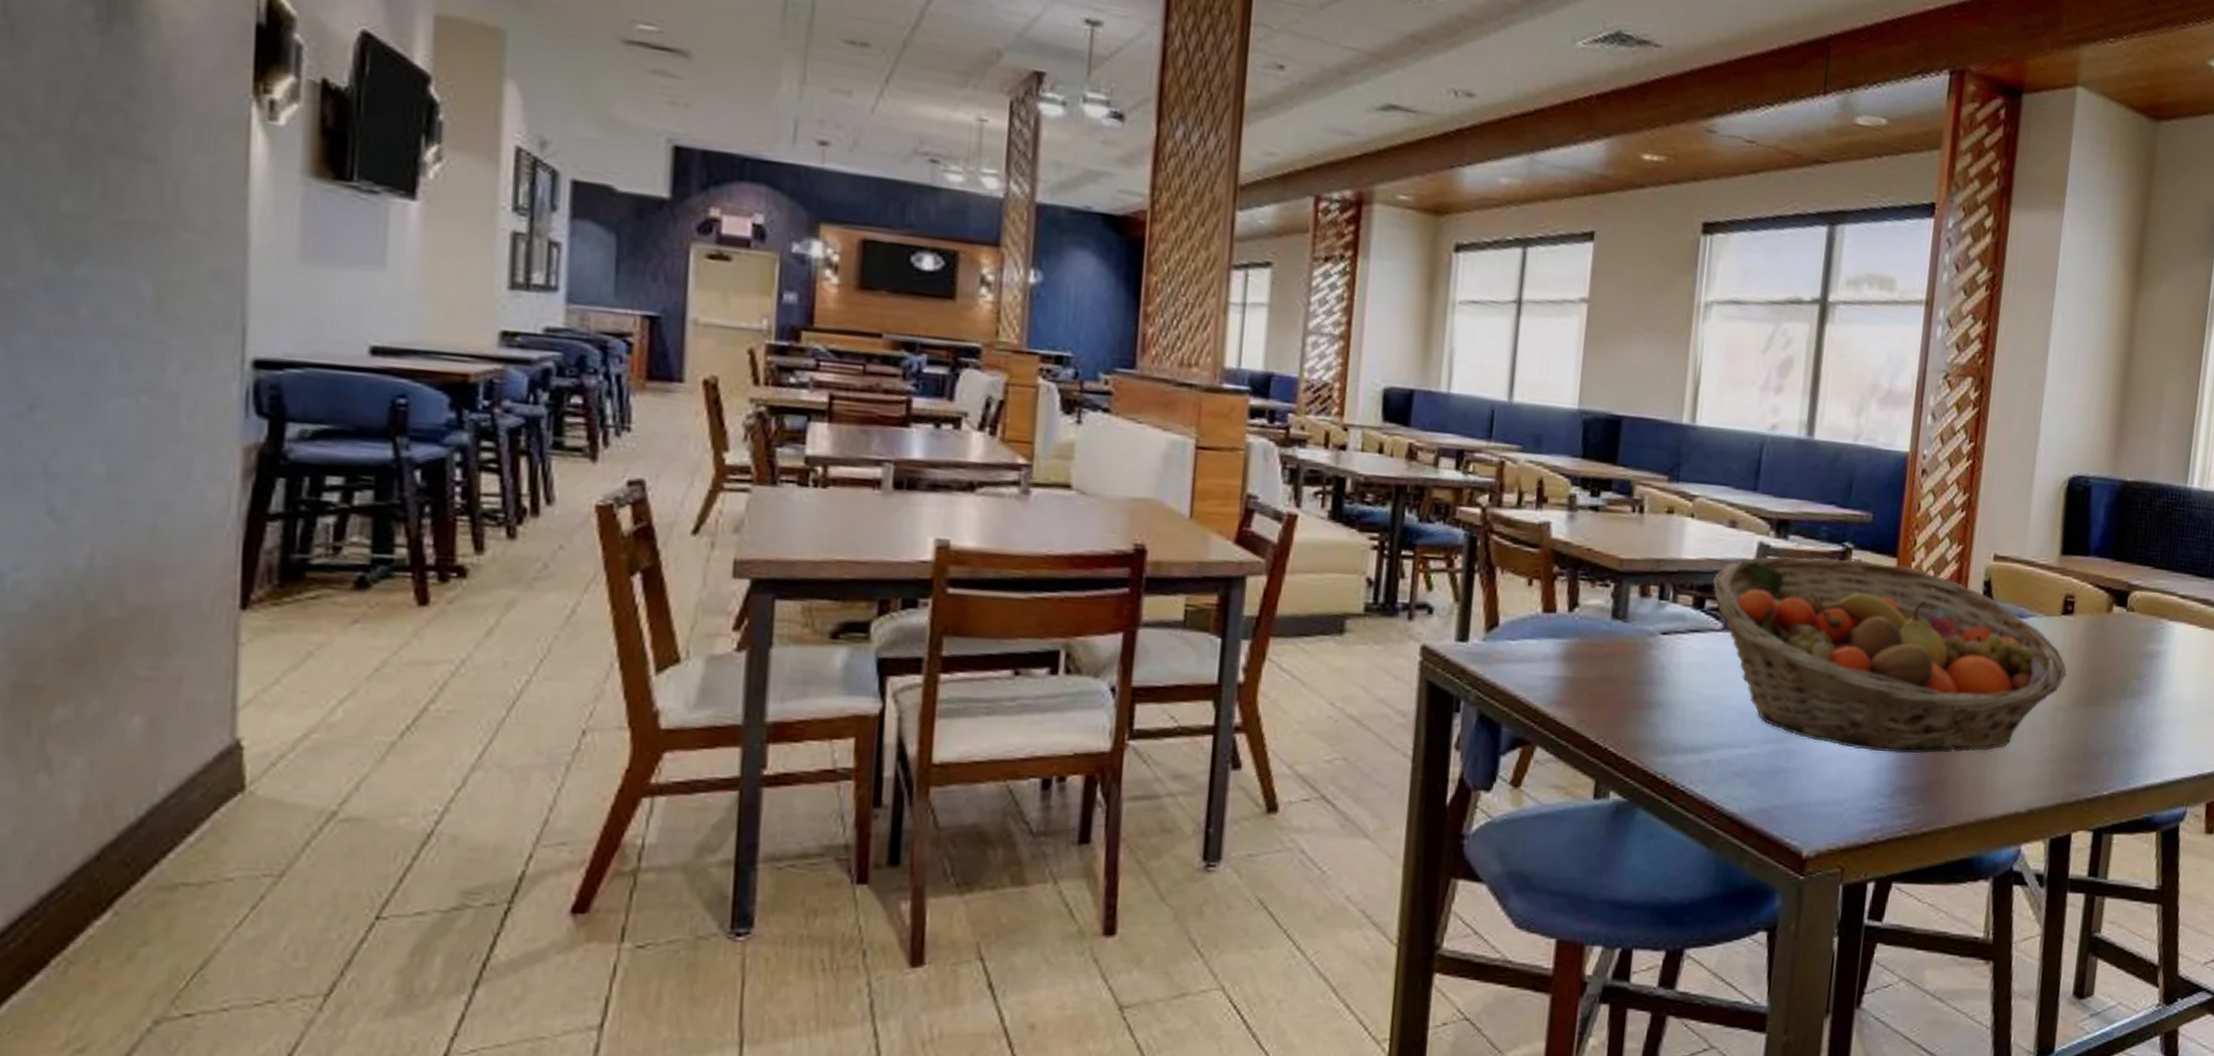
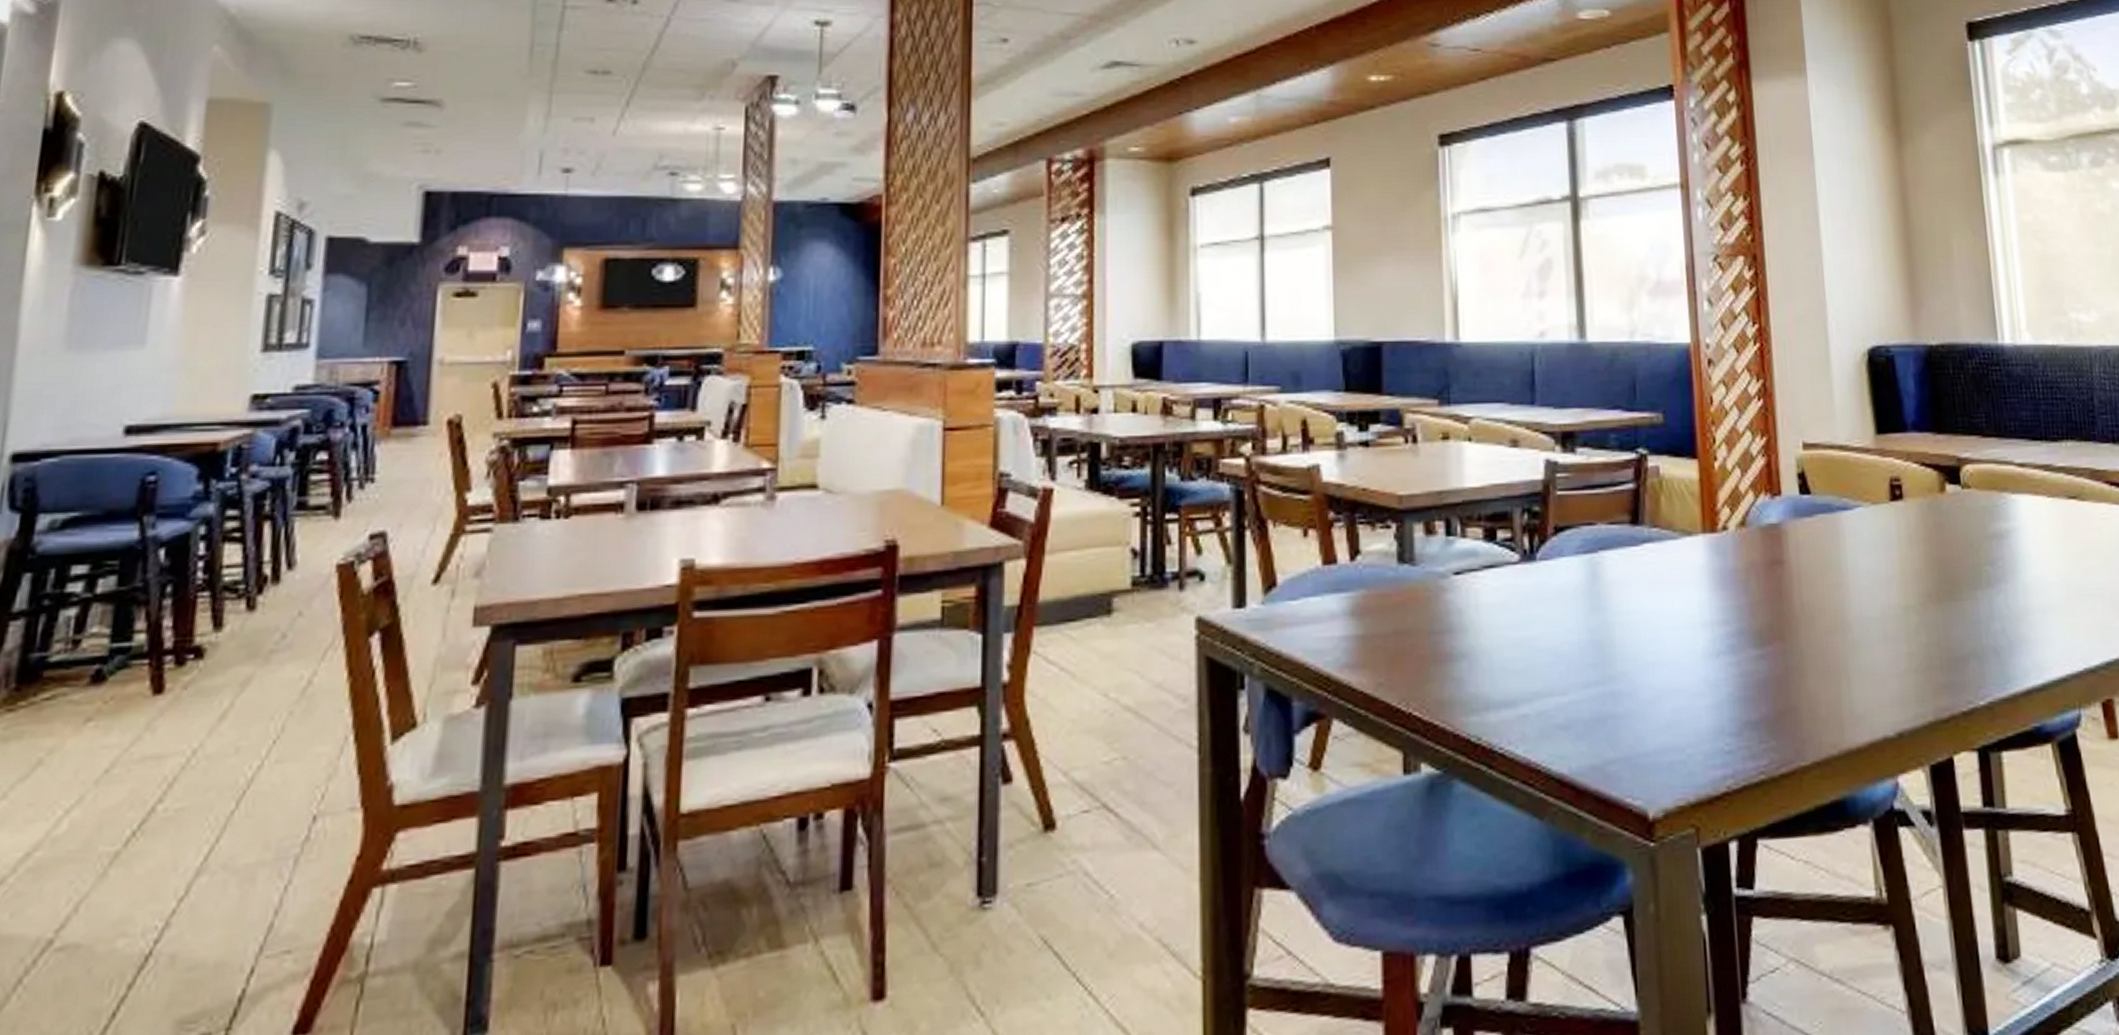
fruit basket: present [1713,557,2067,754] -> none [1502,465,1910,683]

